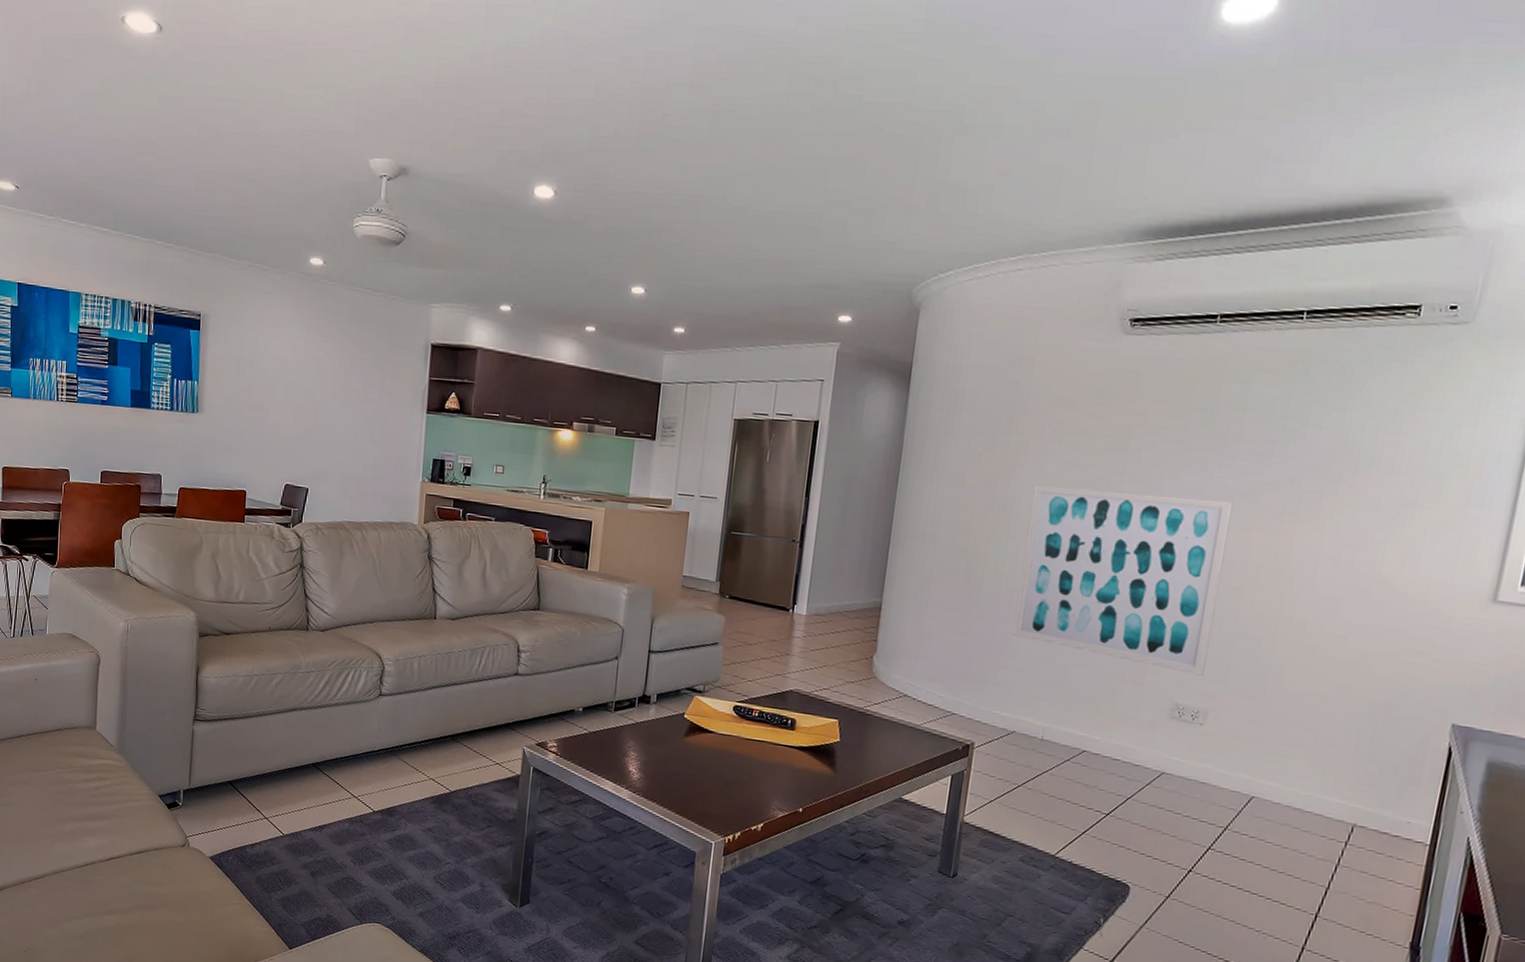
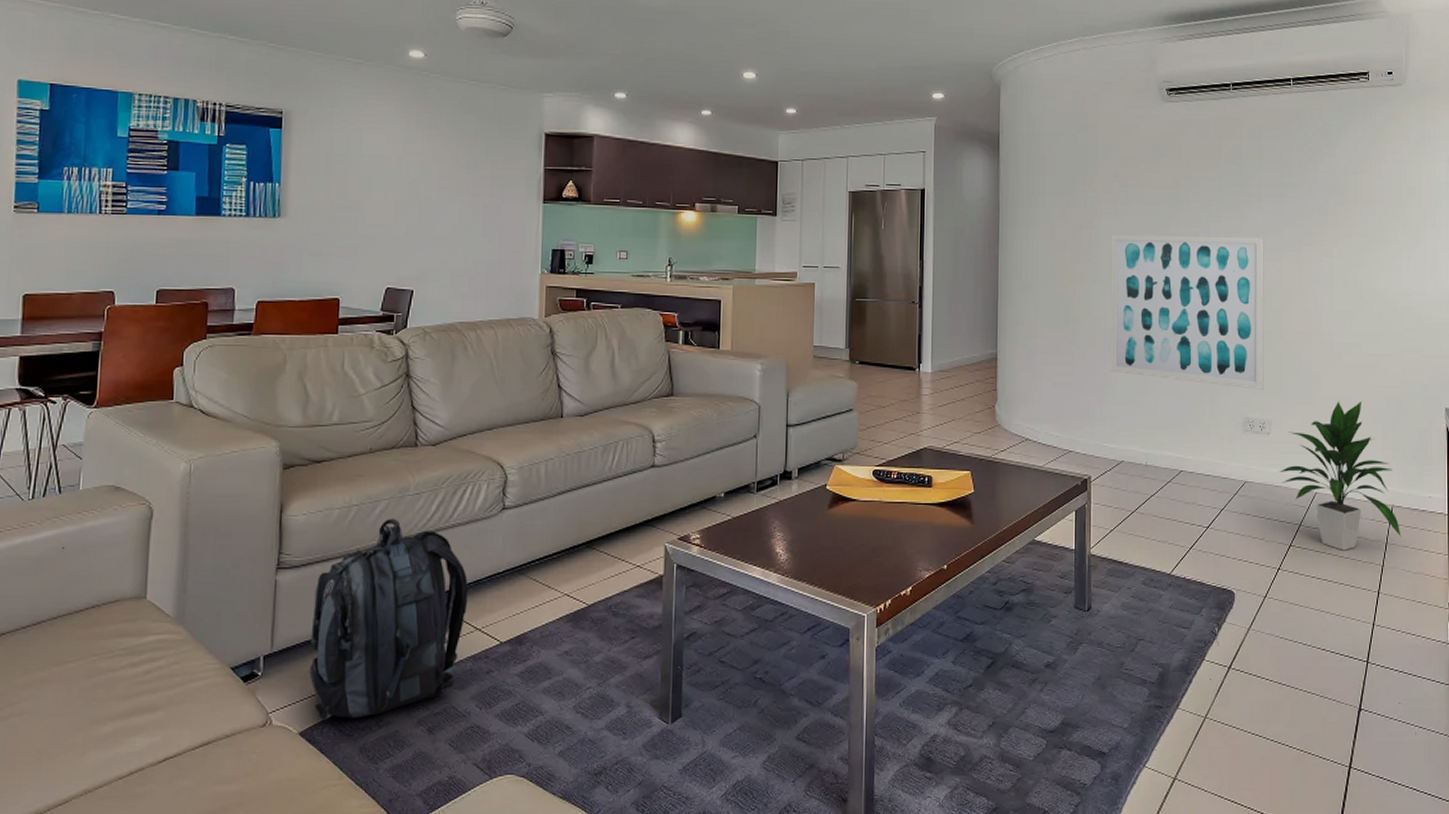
backpack: none [218,690,348,854] -> present [309,518,469,720]
indoor plant: none [1208,699,1362,865] -> present [1279,401,1402,551]

